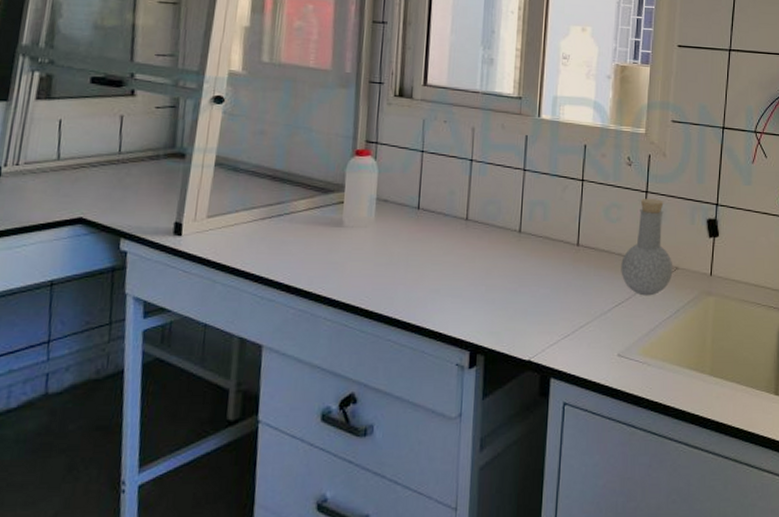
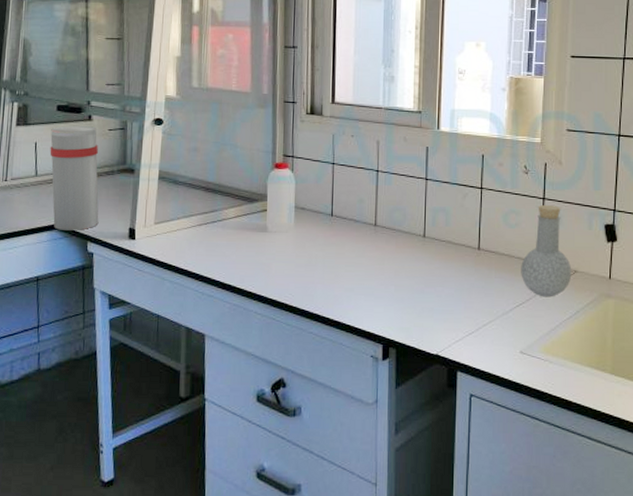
container: none [77,101,141,225] -> present [50,125,99,231]

